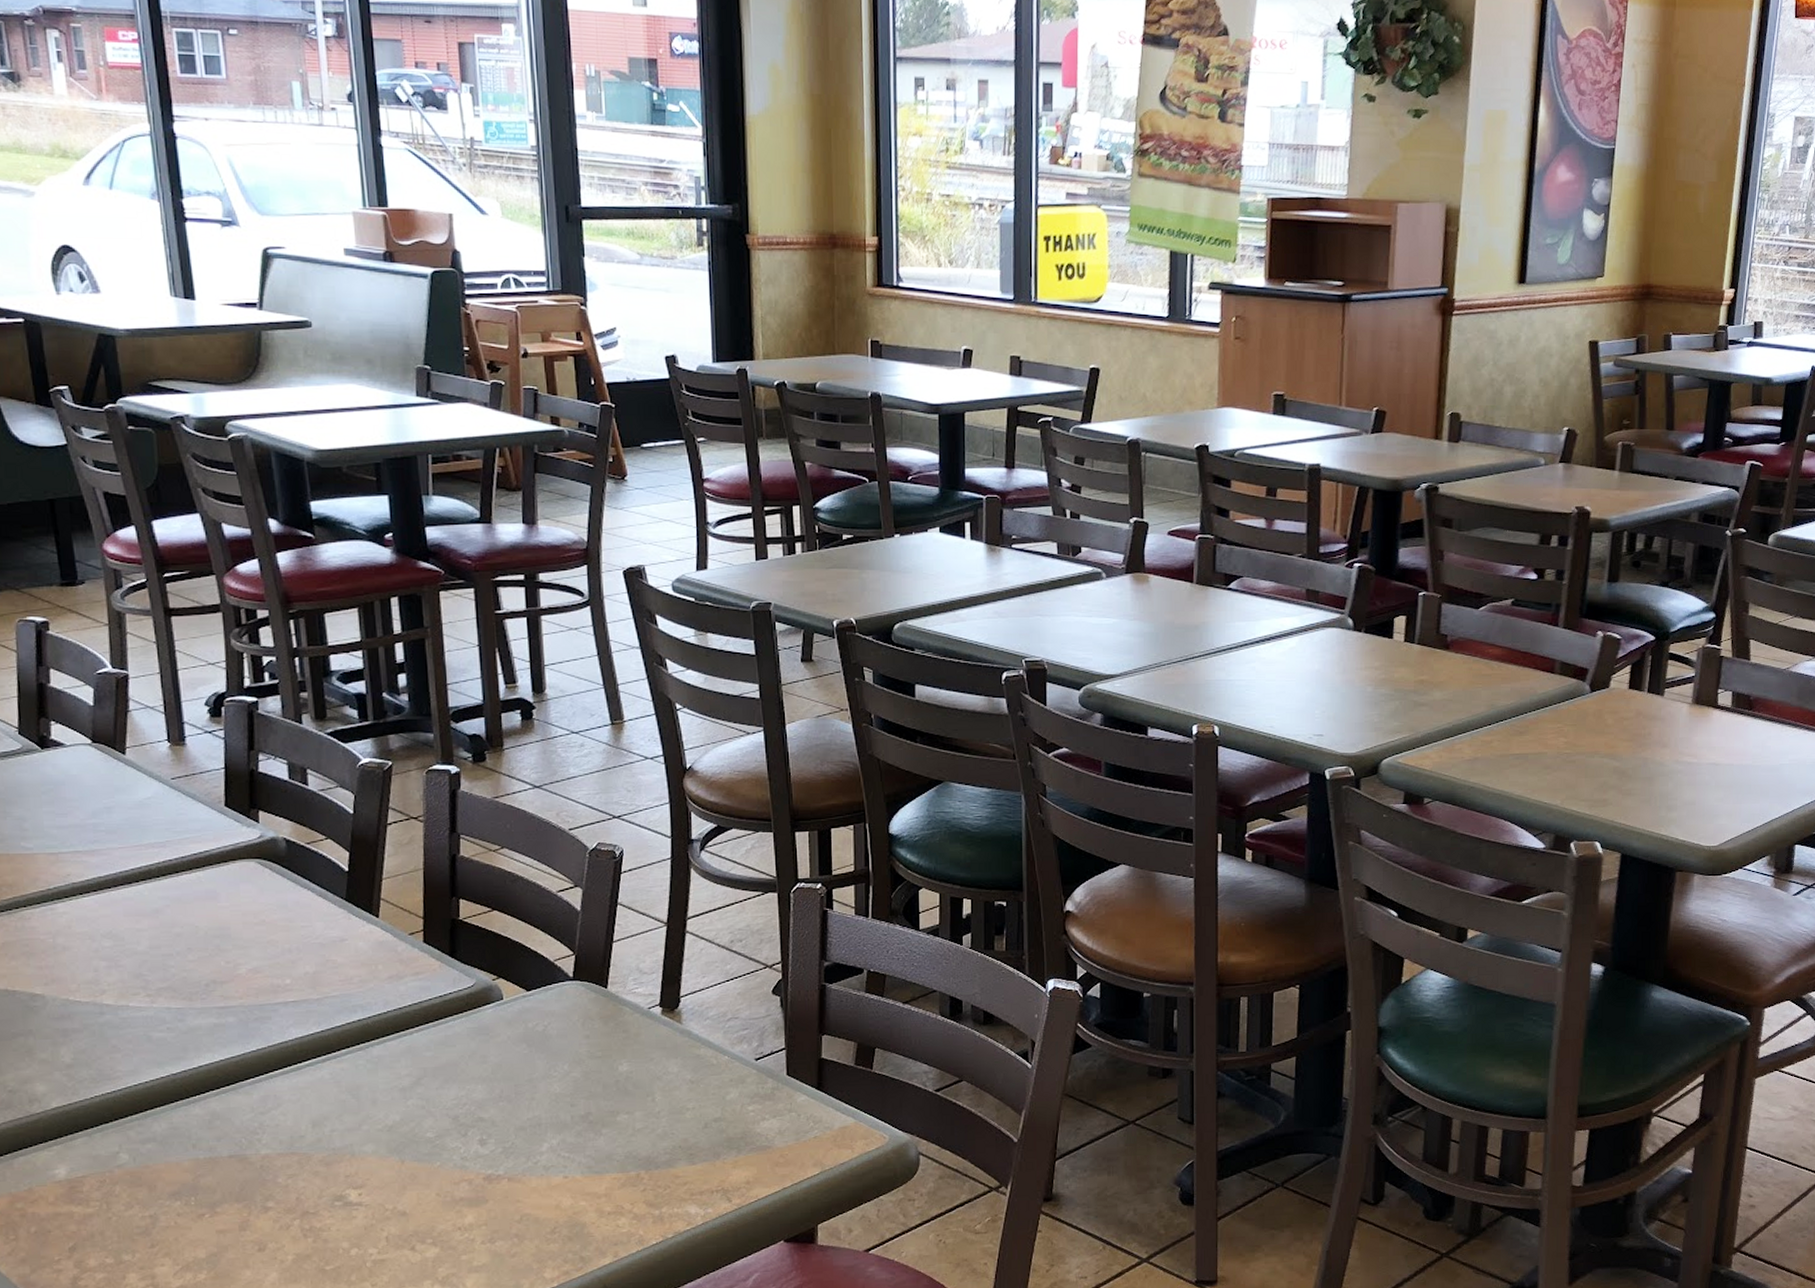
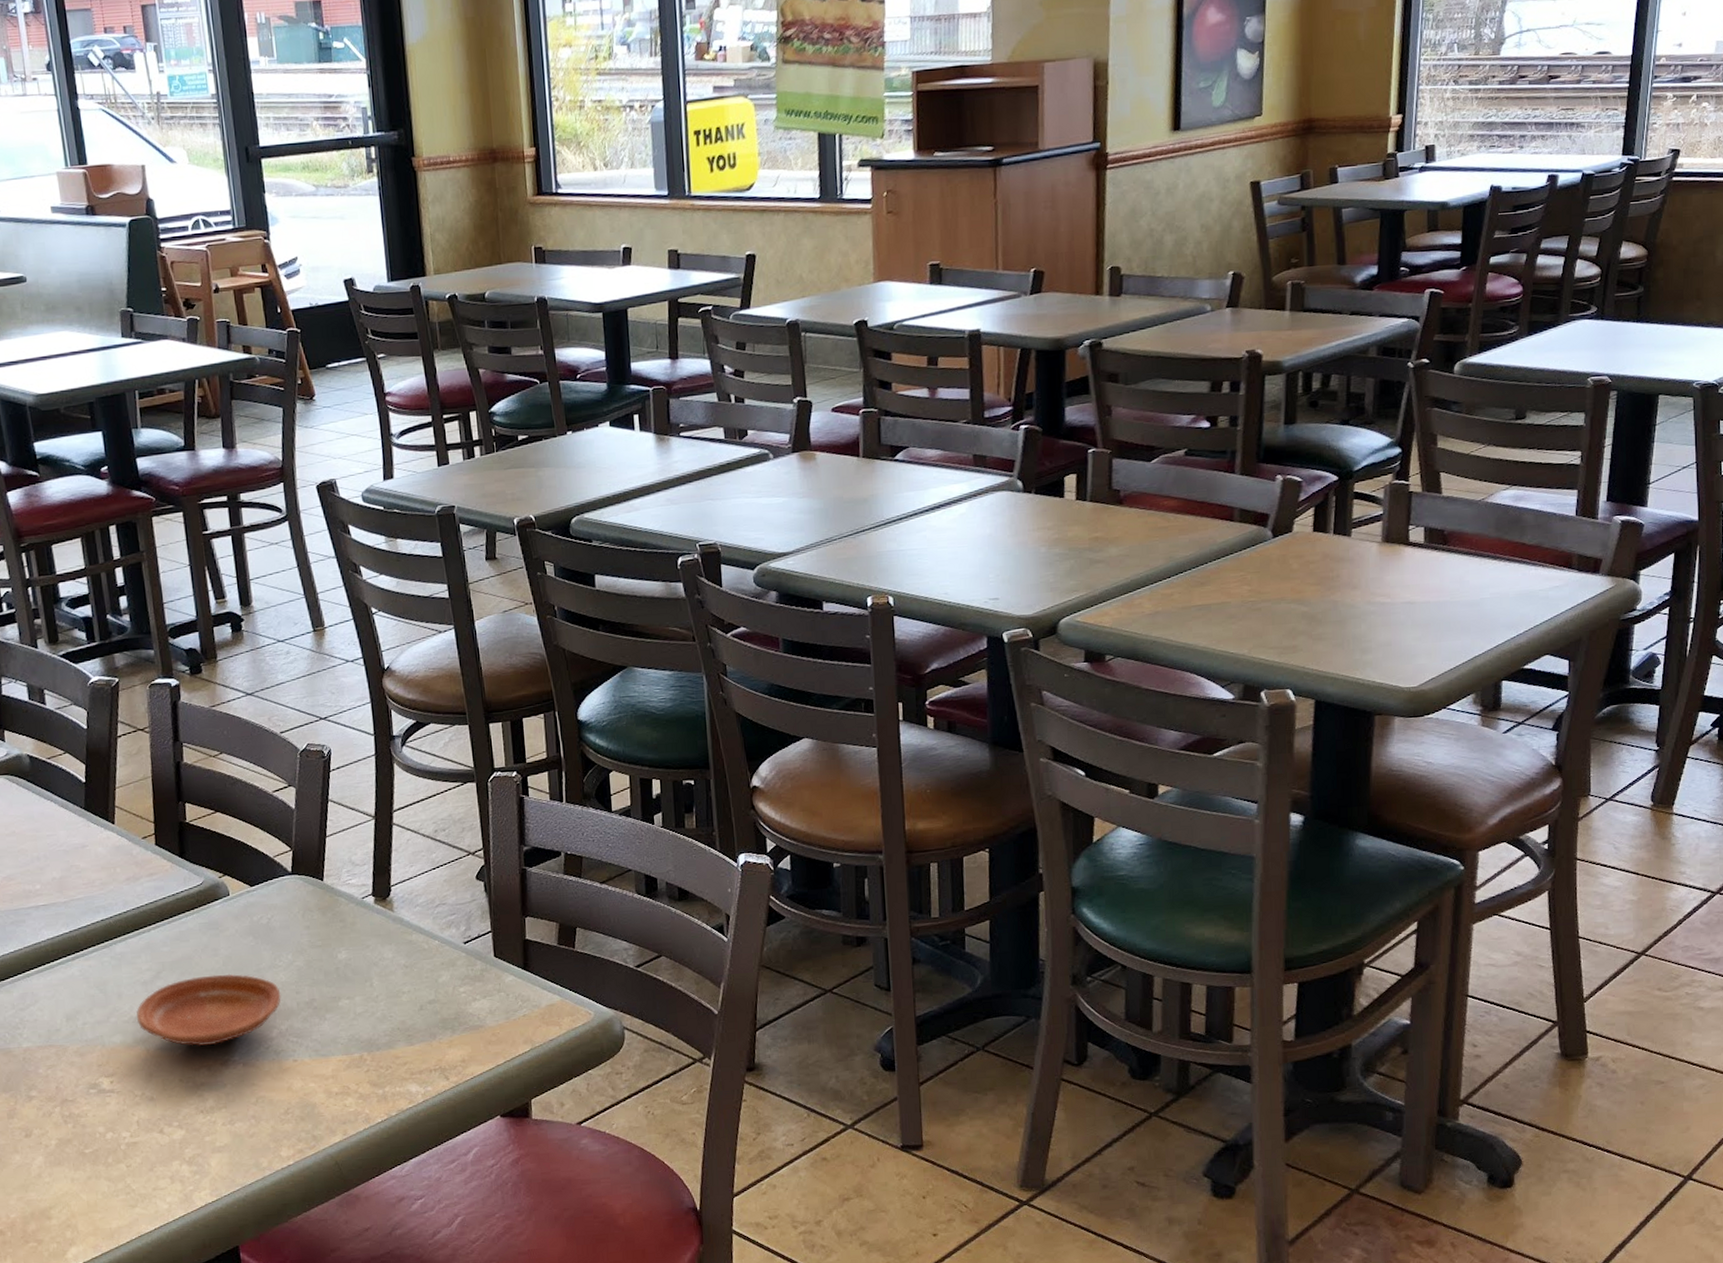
plate: none [391,1082,554,1159] -> present [136,973,281,1047]

